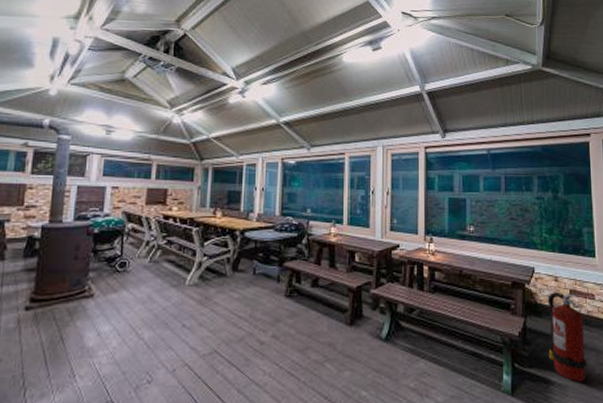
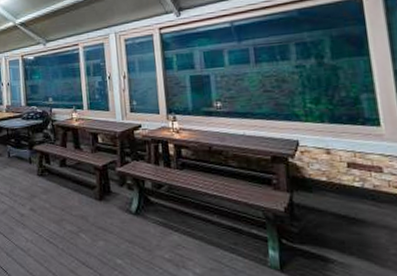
fire extinguisher: present [548,292,587,382] -> none [318,166,377,262]

